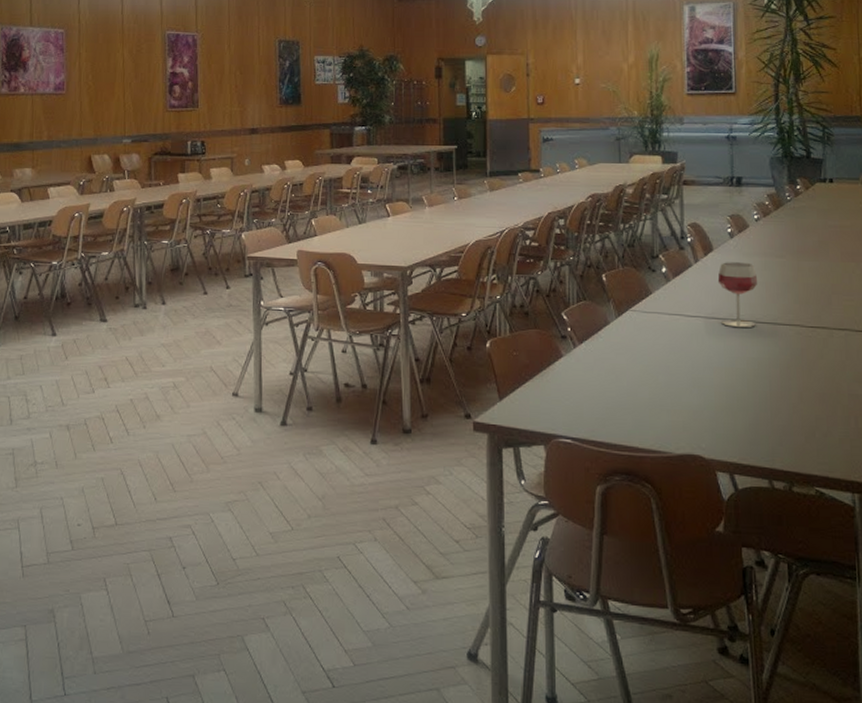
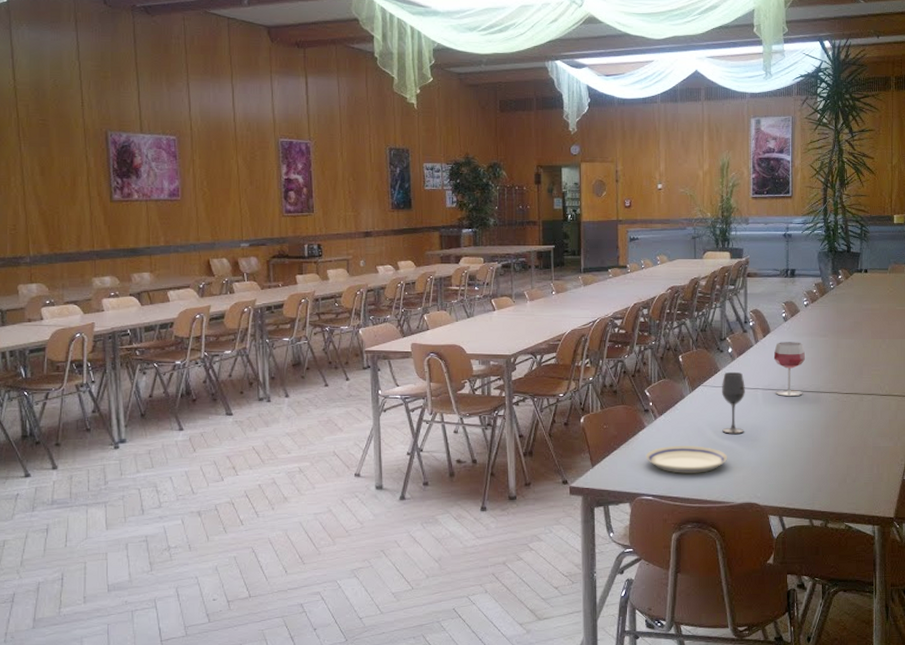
plate: none [563,380,664,415] -> present [645,446,728,473]
wine glass: none [655,295,684,370] -> present [722,371,745,434]

